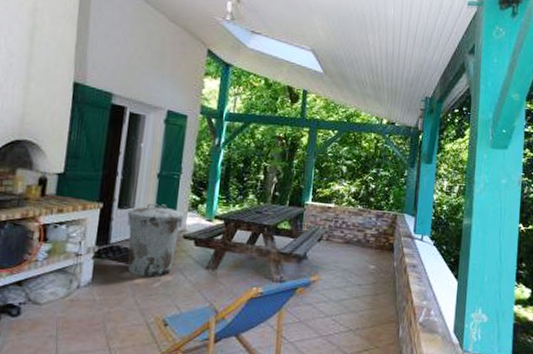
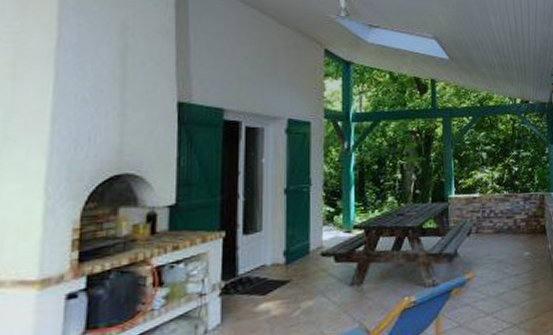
trash can: present [127,203,185,277] -> none [254,222,320,307]

